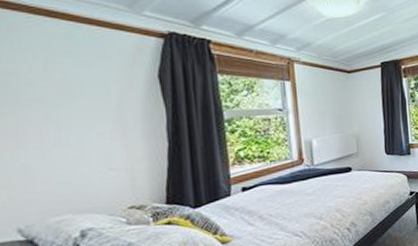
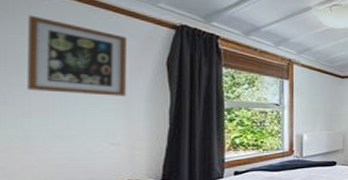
wall art: none [11,39,121,120] -> present [27,15,128,97]

